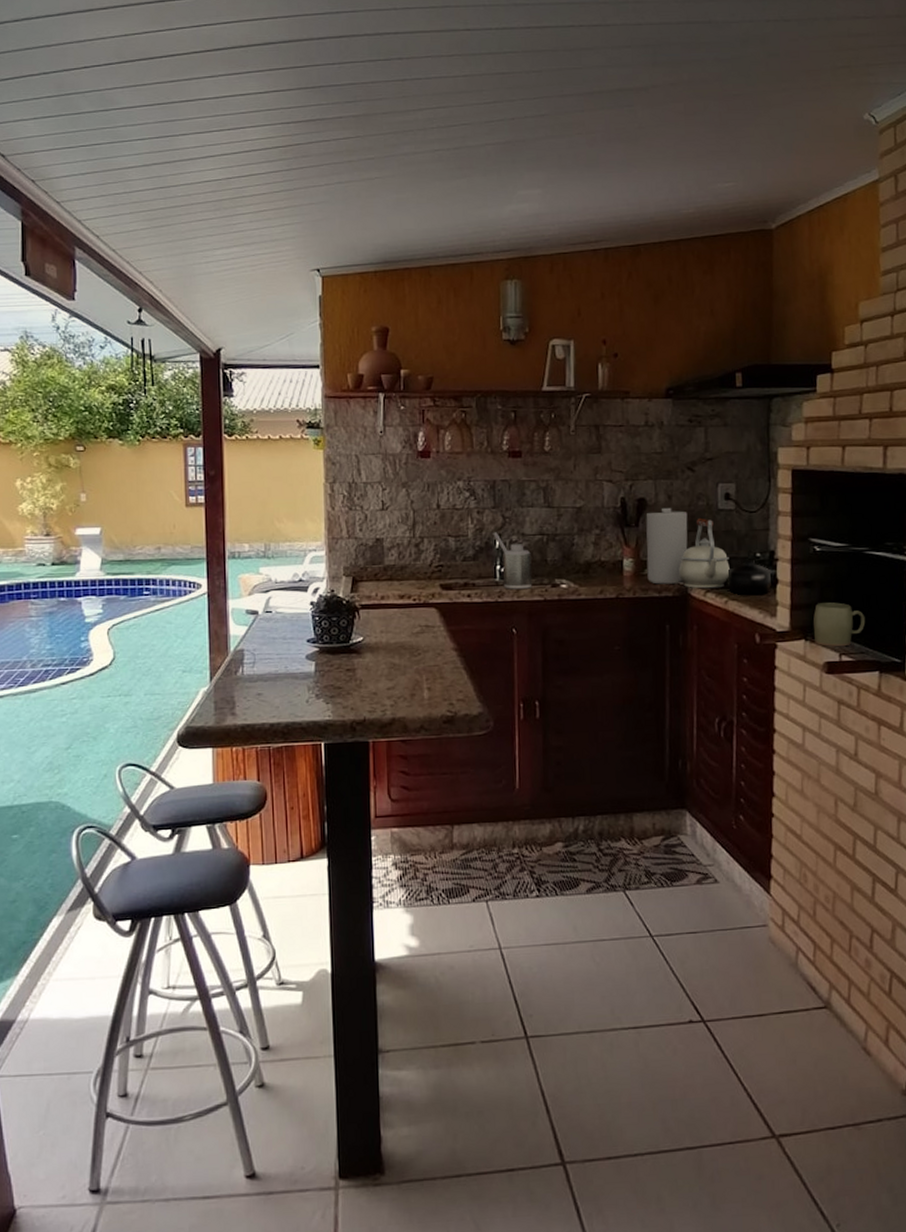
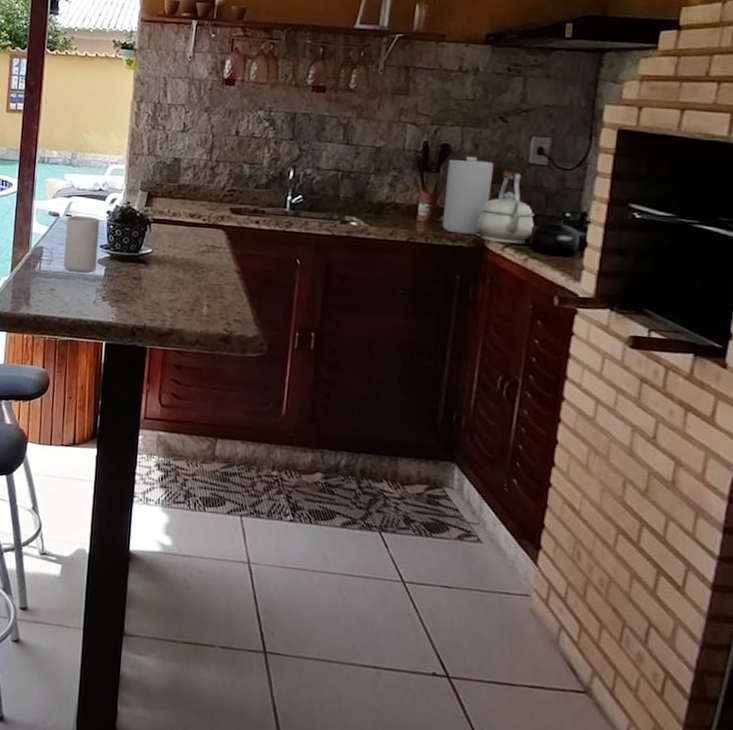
cup: none [266,610,306,672] -> present [64,215,100,273]
soap dispenser: present [493,532,533,591] -> none [288,163,324,223]
mug: present [813,602,866,647] -> none [621,273,685,323]

